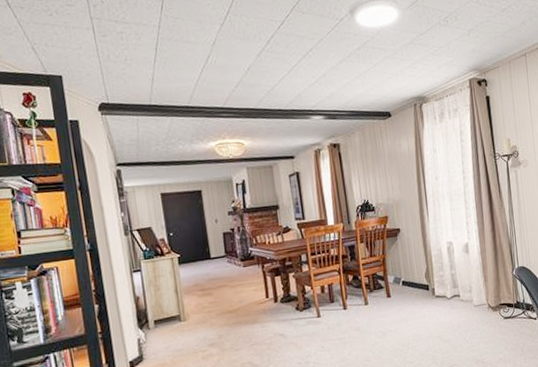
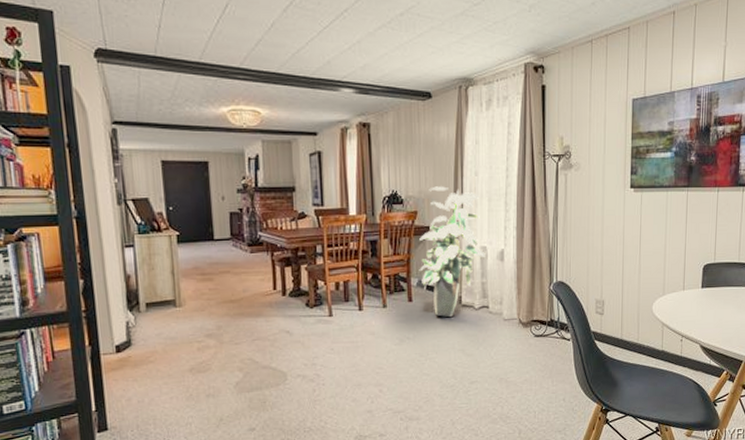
indoor plant: none [392,192,452,309] -> present [419,186,485,318]

